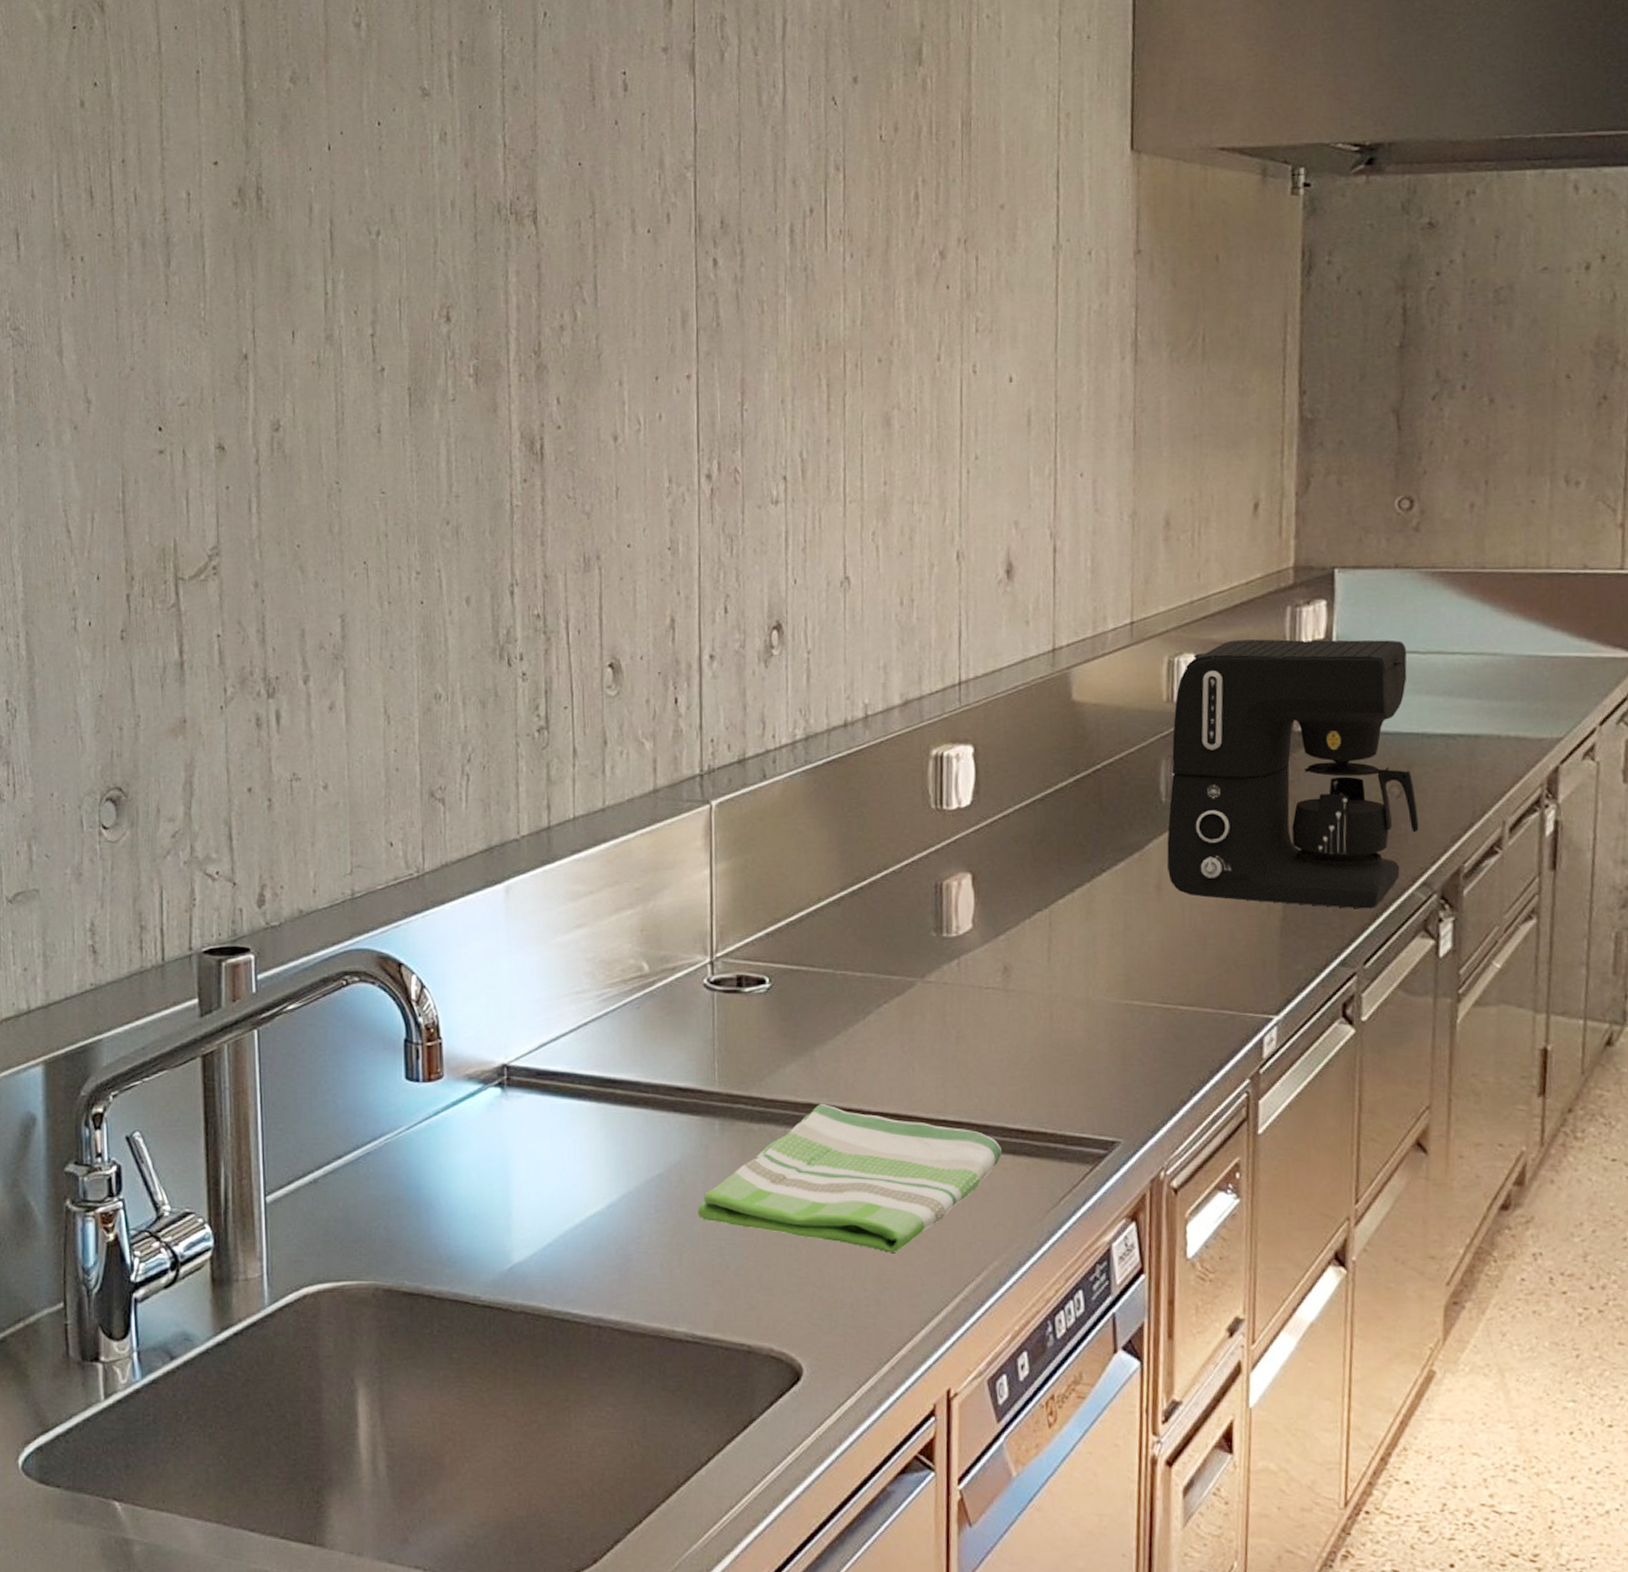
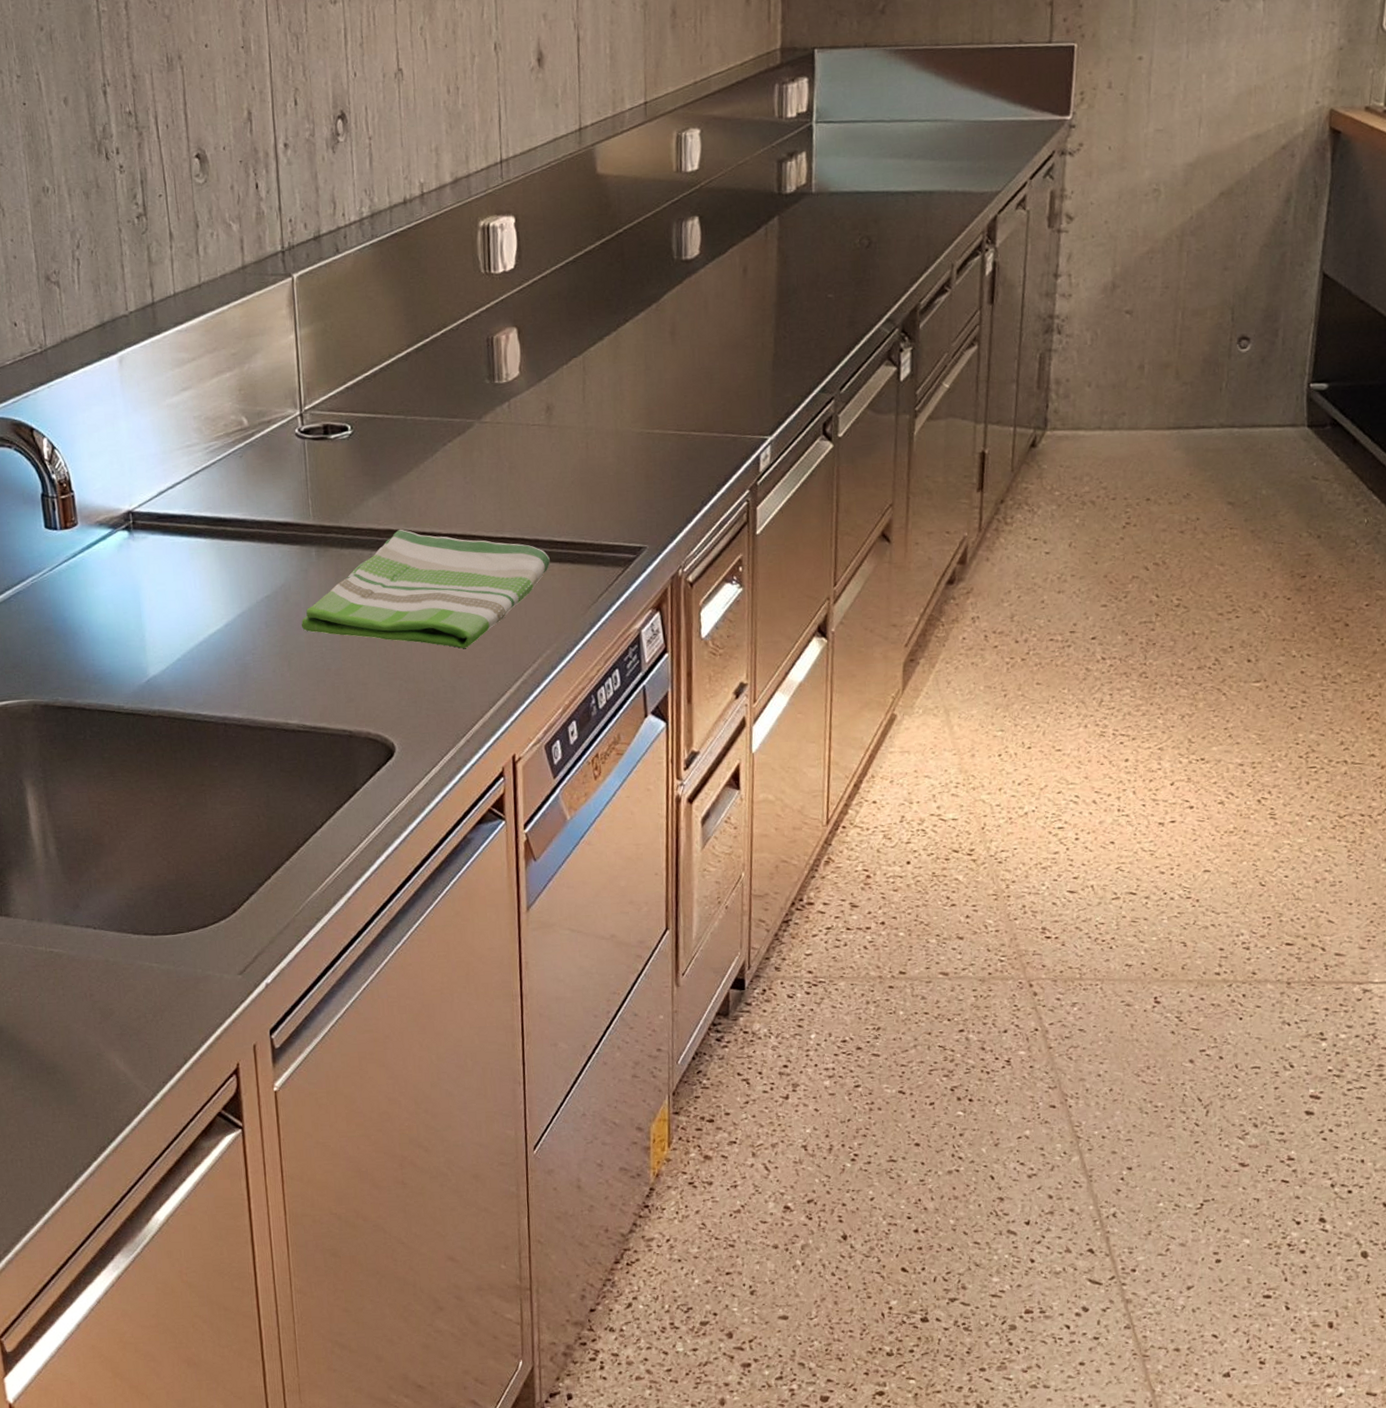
coffee maker: present [1166,639,1419,909] -> none [678,111,884,344]

